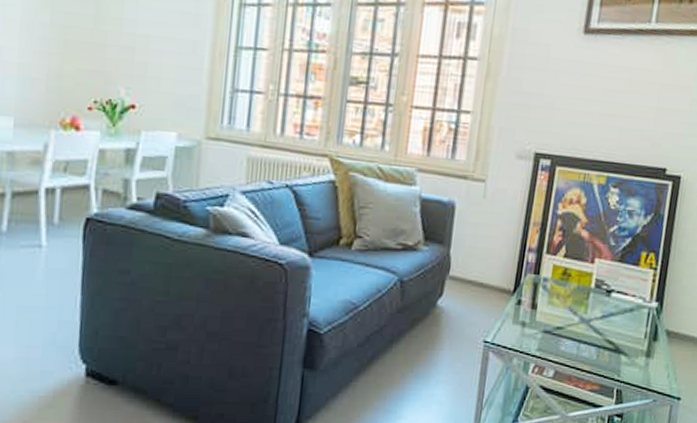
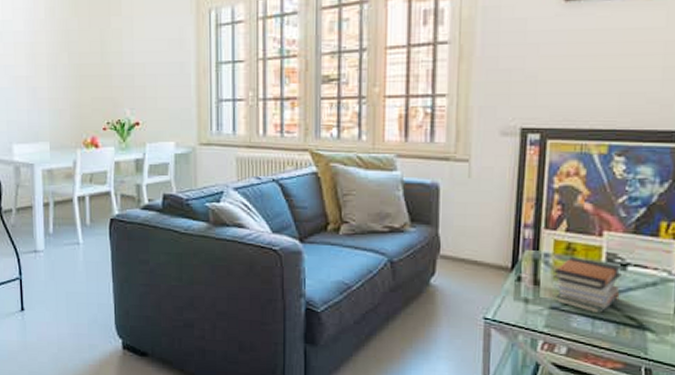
book stack: none [549,282,606,338] -> present [553,257,622,314]

